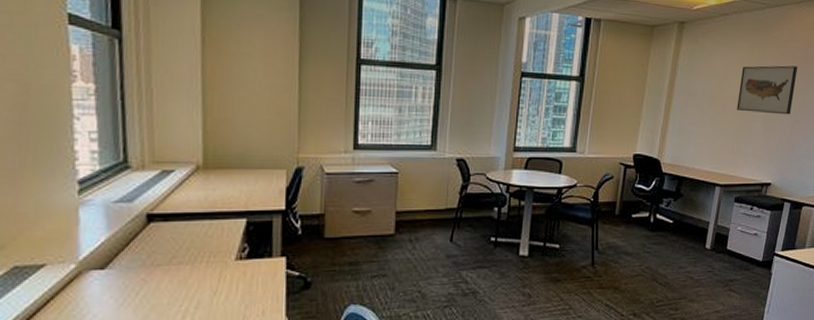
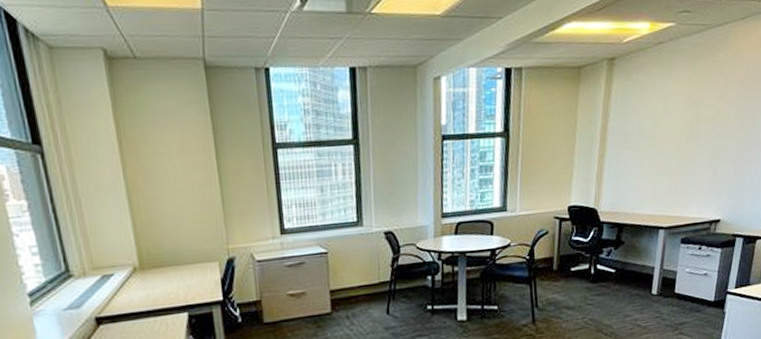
wall art: present [737,65,798,115] -> none [678,90,746,147]

